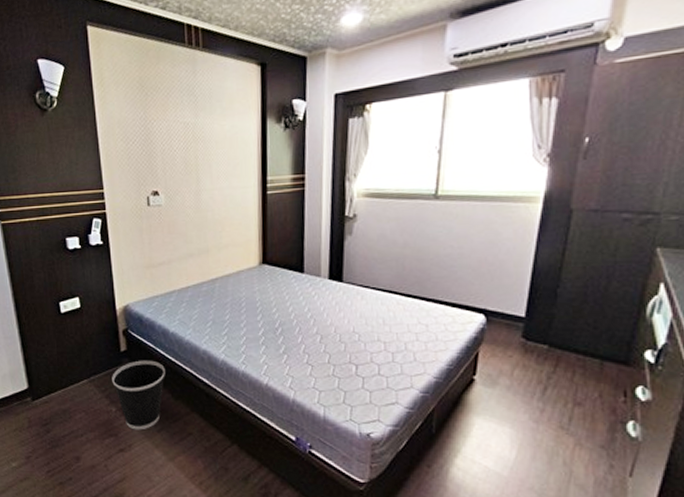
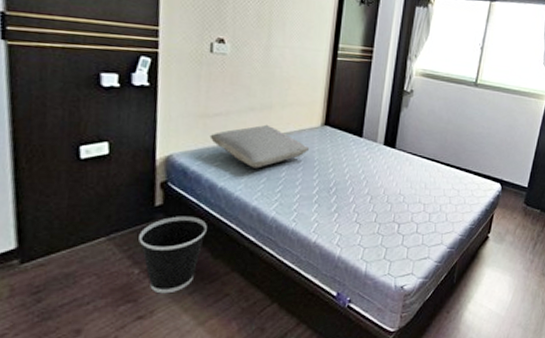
pillow: none [157,269,251,313] -> present [209,124,310,168]

